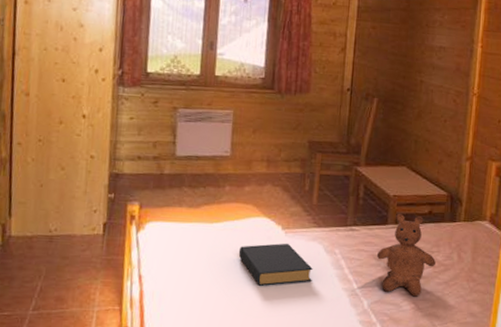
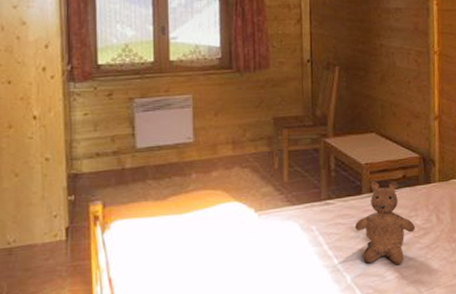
hardback book: present [238,243,313,286] -> none [212,225,291,274]

